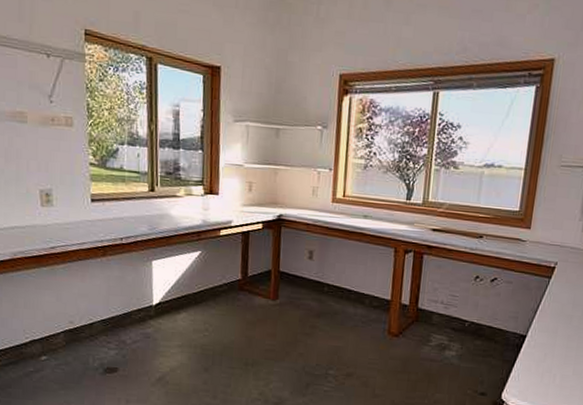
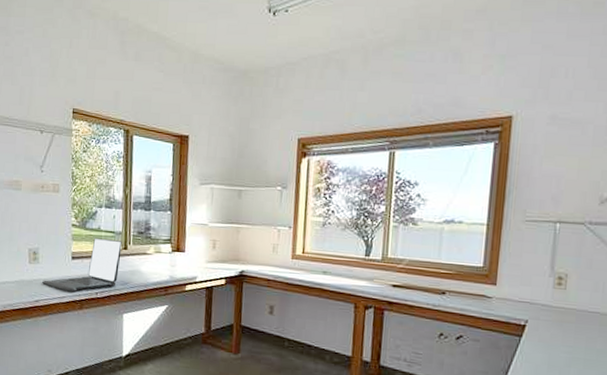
laptop: none [58,178,148,238] -> present [42,237,122,292]

